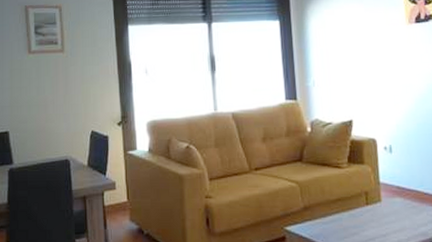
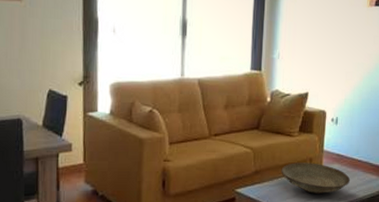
decorative bowl: none [333,197,419,233] -> present [281,162,351,195]

